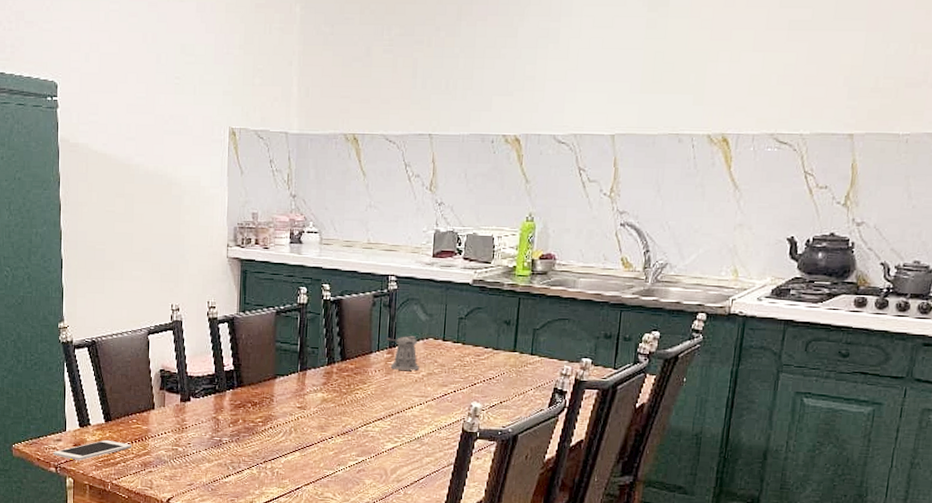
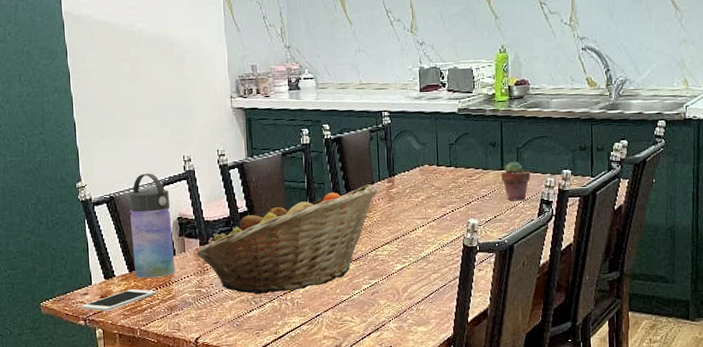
water bottle: none [110,319,154,431] -> present [129,173,176,278]
fruit basket: none [176,353,375,460] -> present [197,184,377,295]
pepper shaker: present [386,335,419,371] -> none [385,163,418,196]
potted succulent: none [512,343,546,388] -> present [500,161,531,201]

